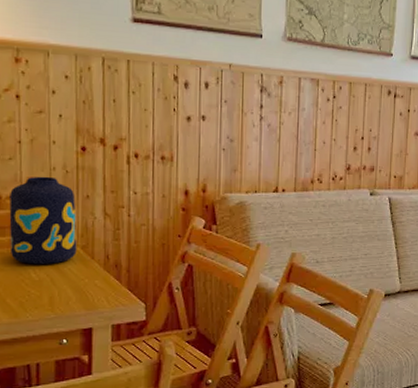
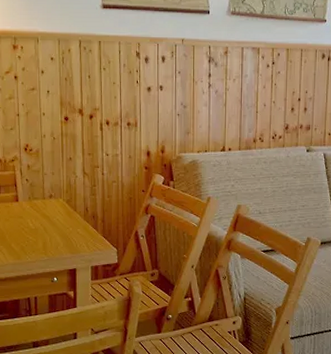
vase: present [9,176,77,265] -> none [12,142,63,216]

